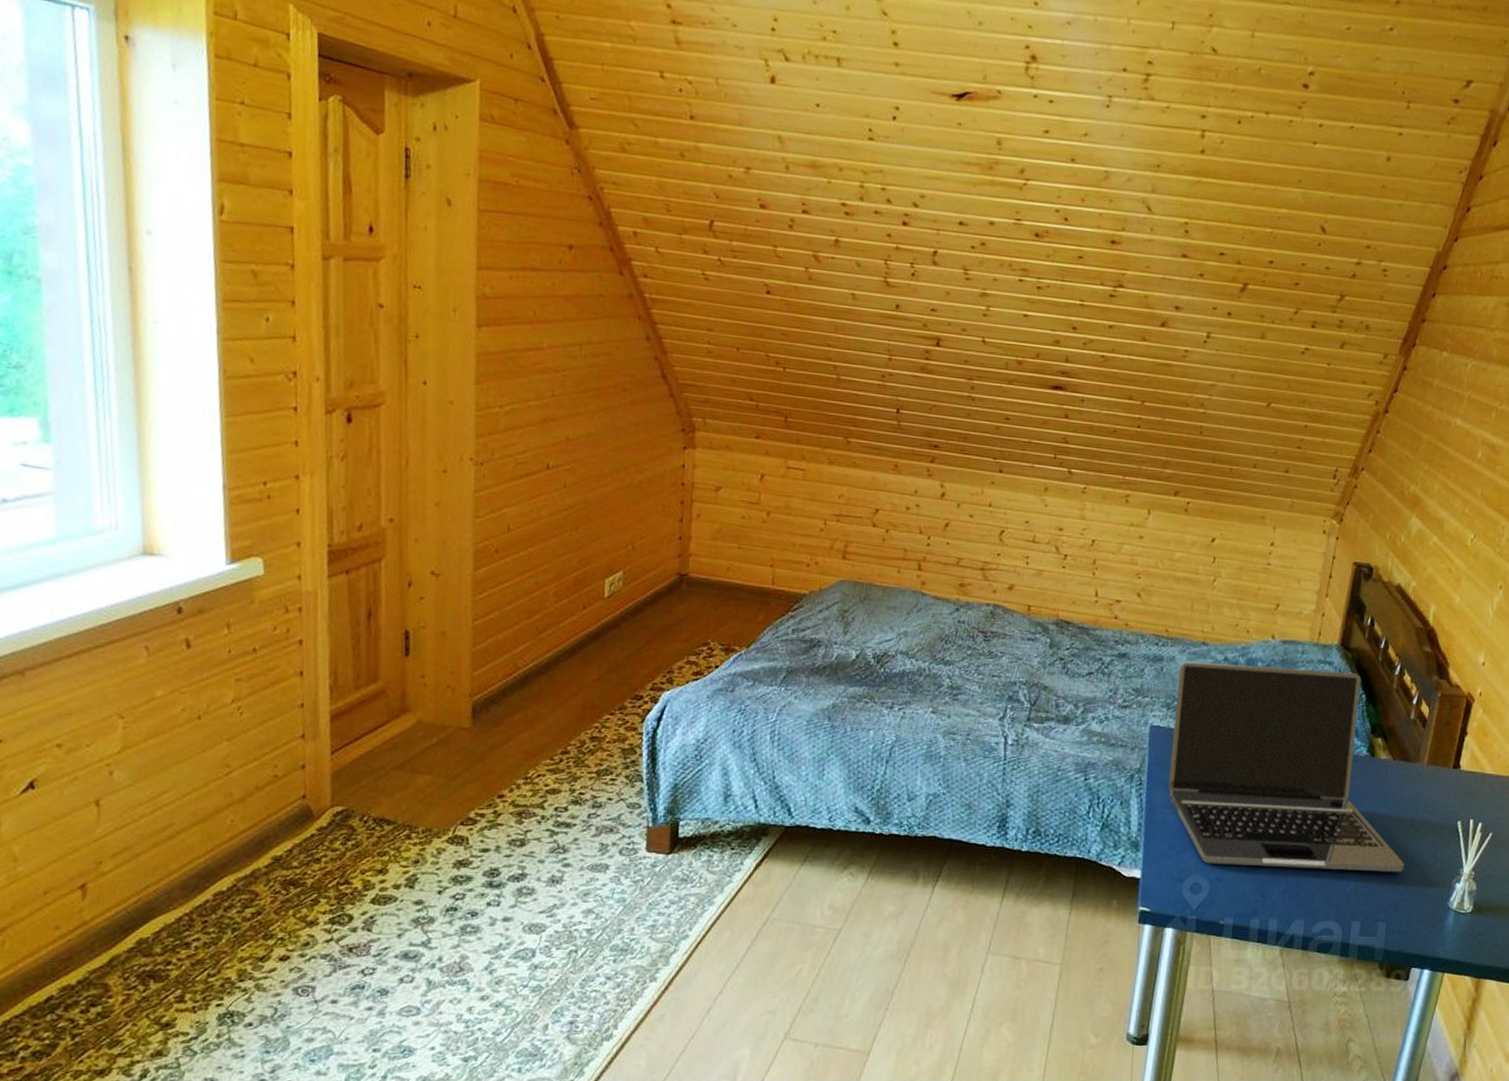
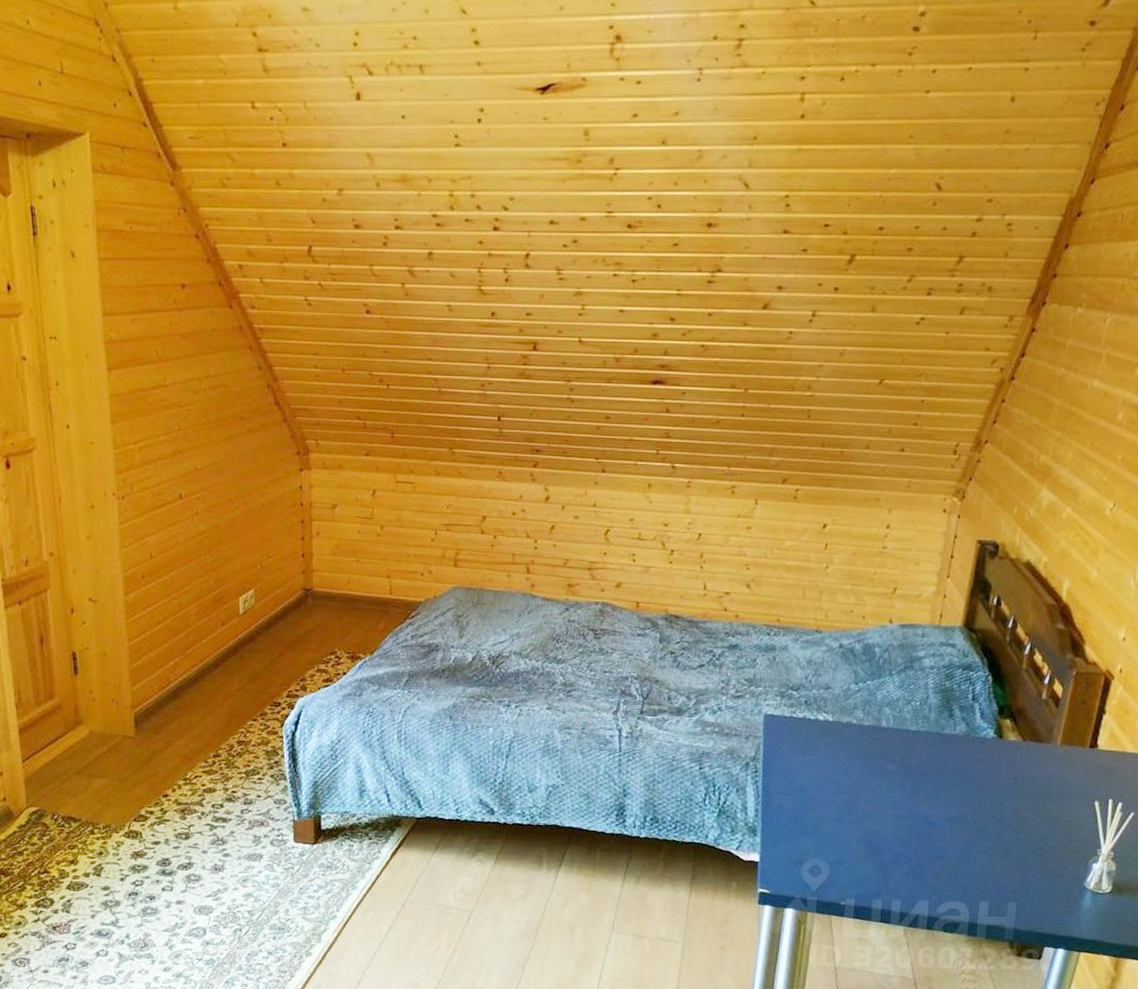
laptop: present [1168,660,1405,873] -> none [785,649,1036,854]

